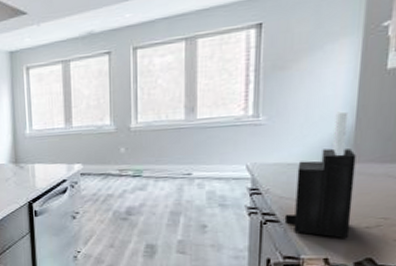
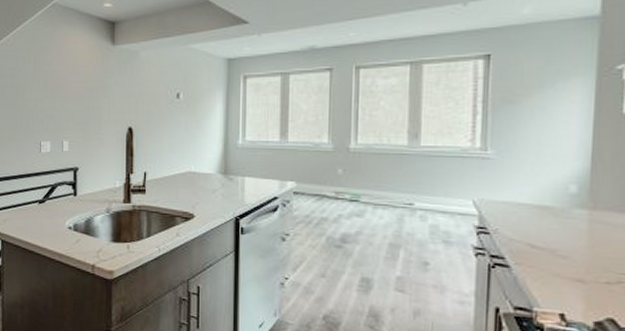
knife block: present [284,111,356,238] -> none [514,153,593,293]

